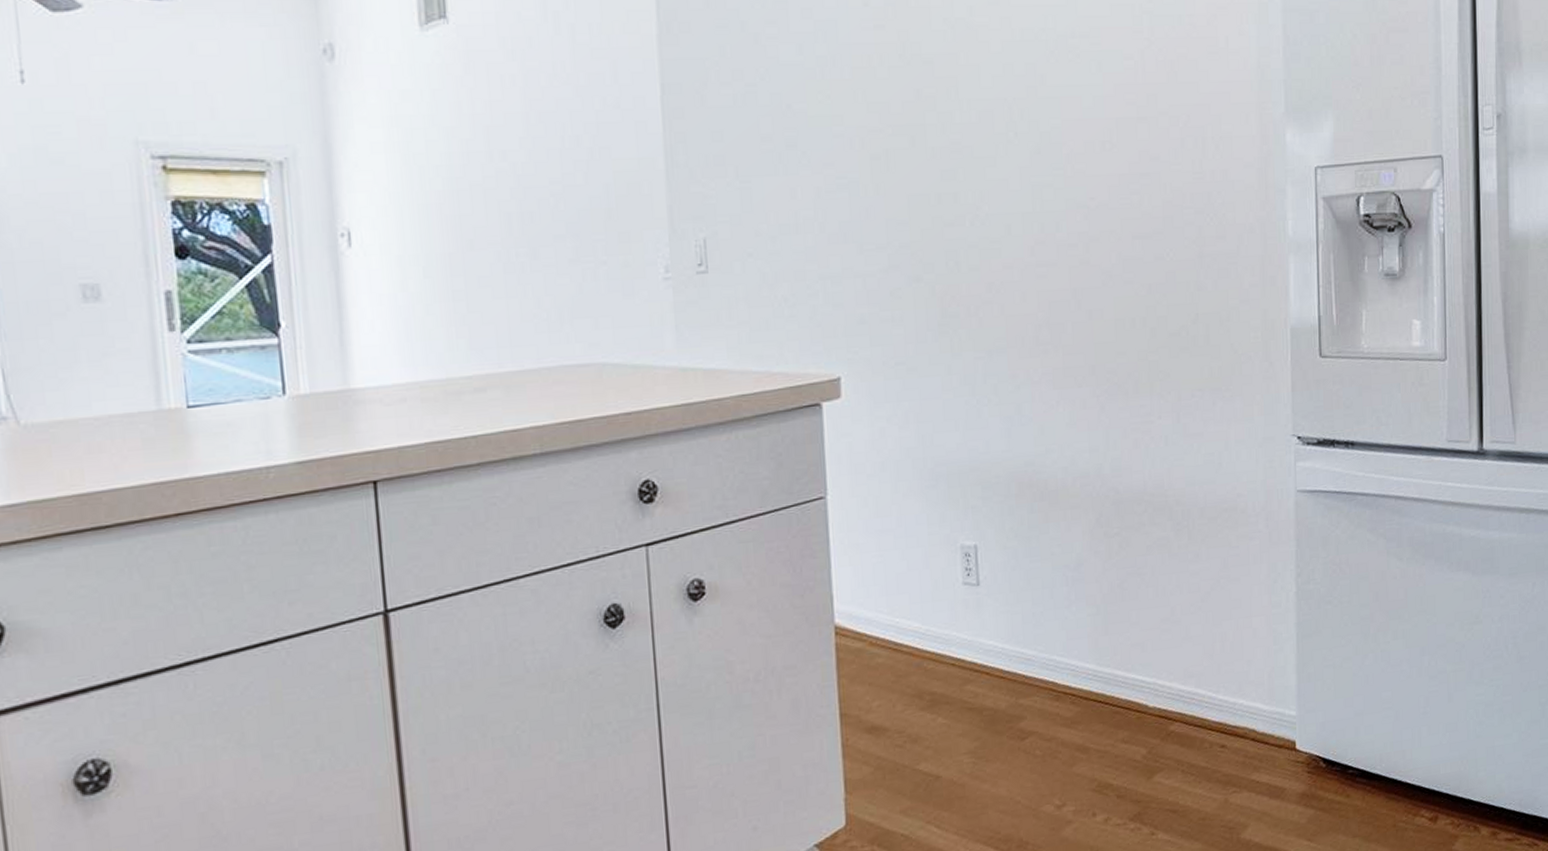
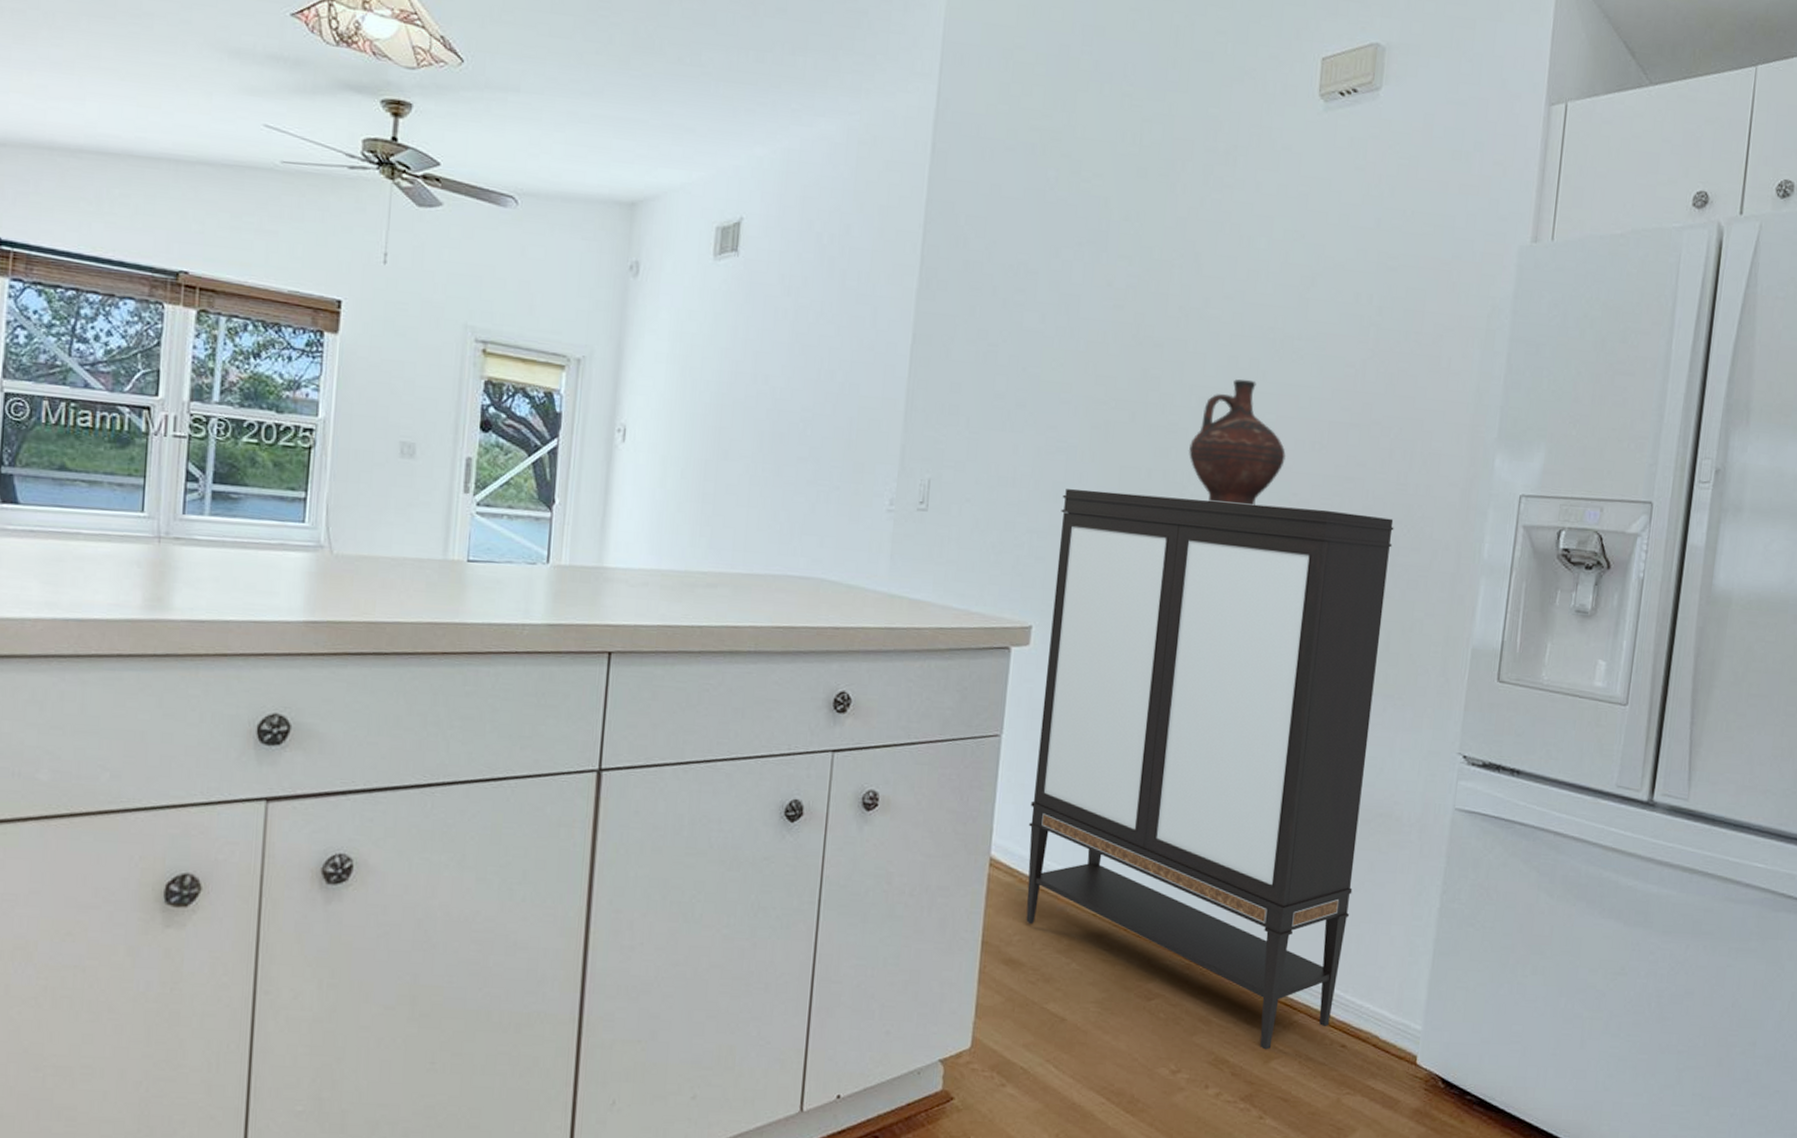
storage cabinet: none [851,209,1210,766] -> present [1026,489,1394,1050]
ceramic jug: none [977,86,1077,219] -> present [1189,379,1286,506]

